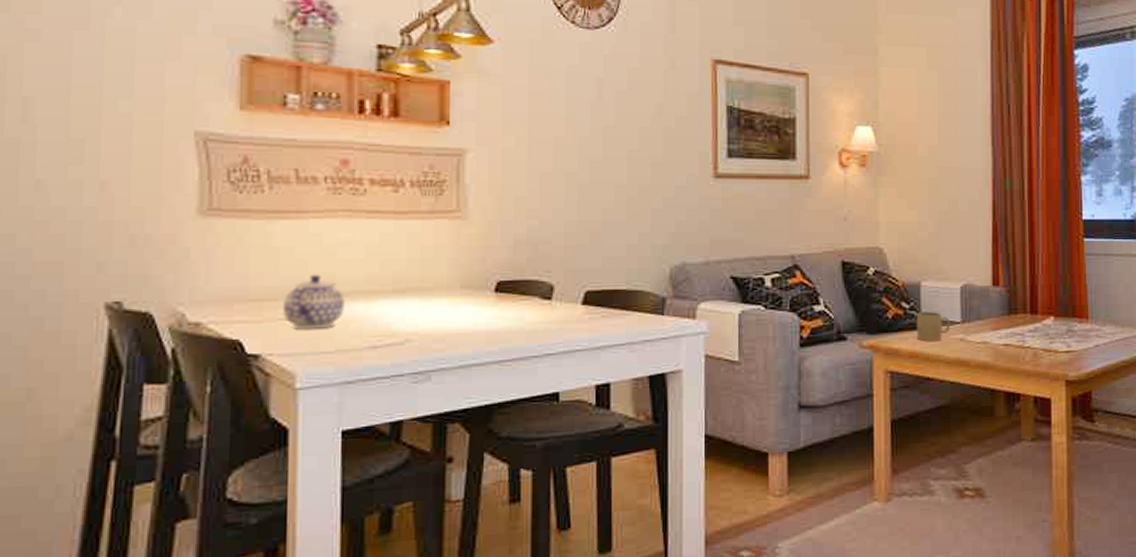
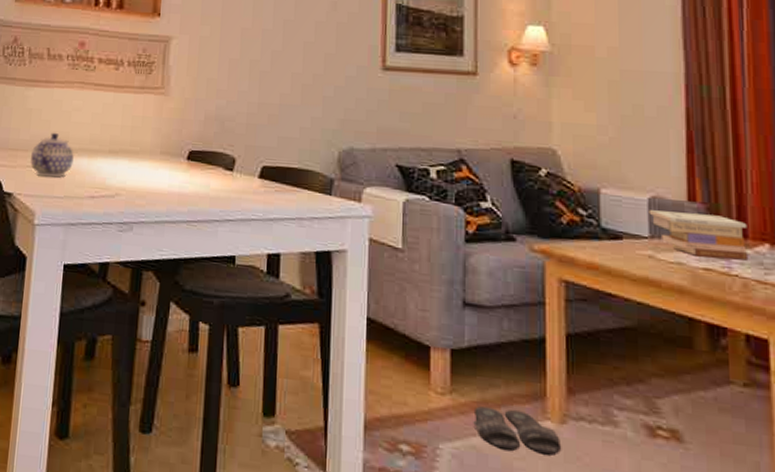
slippers: none [809,497,886,536] -> present [473,406,560,456]
mug: present [916,311,950,342] -> none [595,221,636,256]
books: none [961,296,1038,334] -> present [649,210,749,261]

